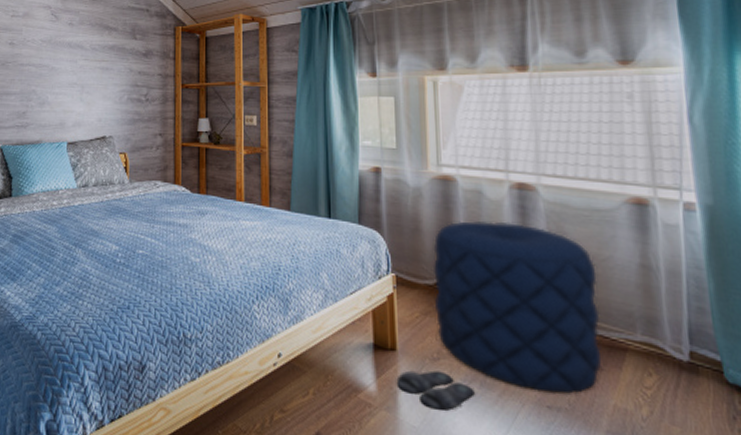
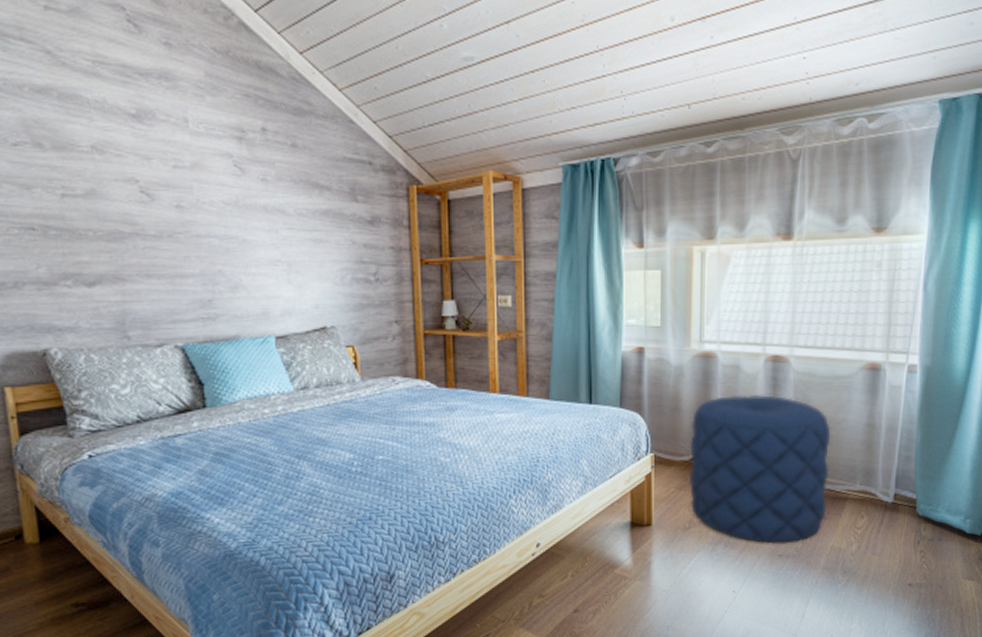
slippers: present [396,370,475,412] -> none [650,538,719,573]

